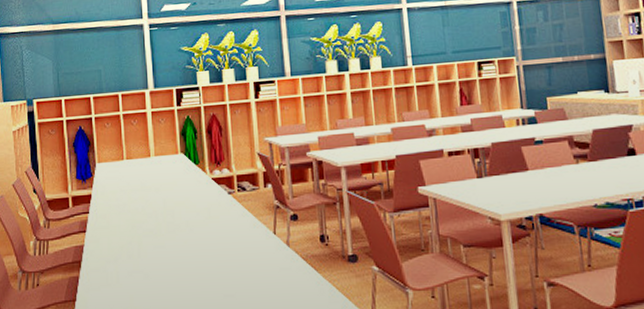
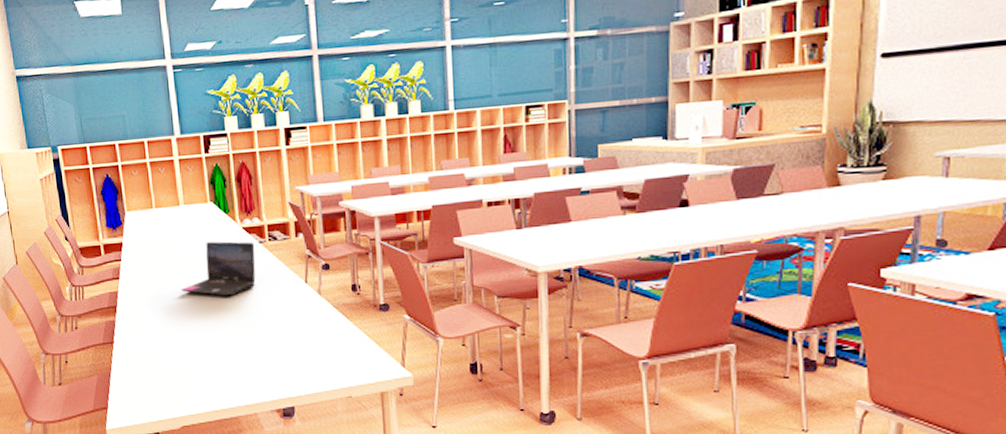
laptop: none [148,192,224,250] -> present [181,241,256,297]

